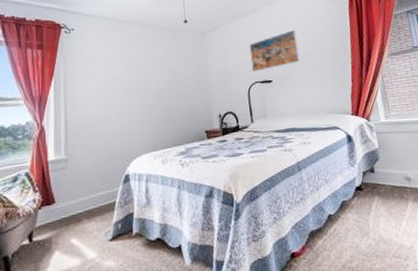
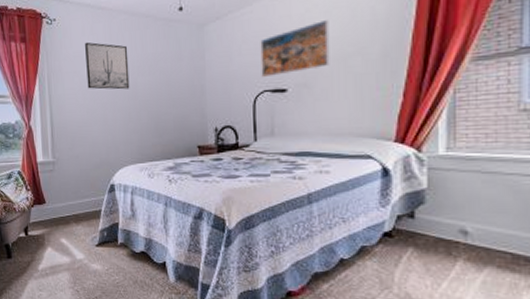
wall art: none [102,47,144,88] -> present [85,42,130,90]

